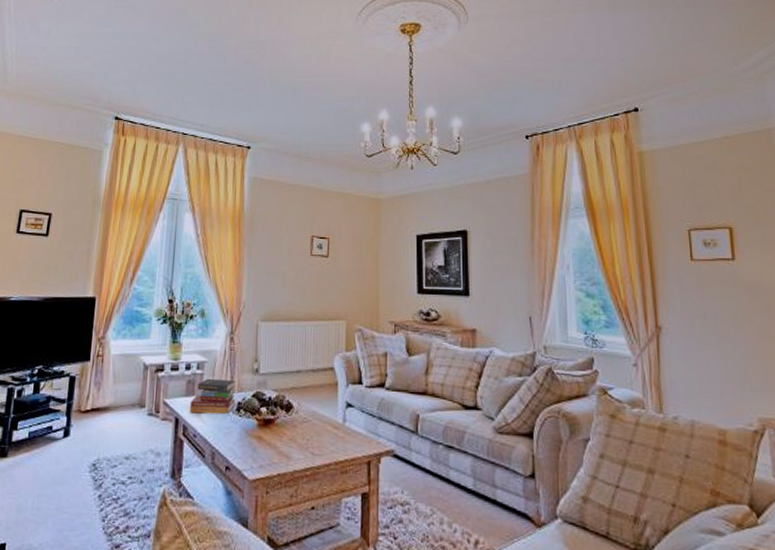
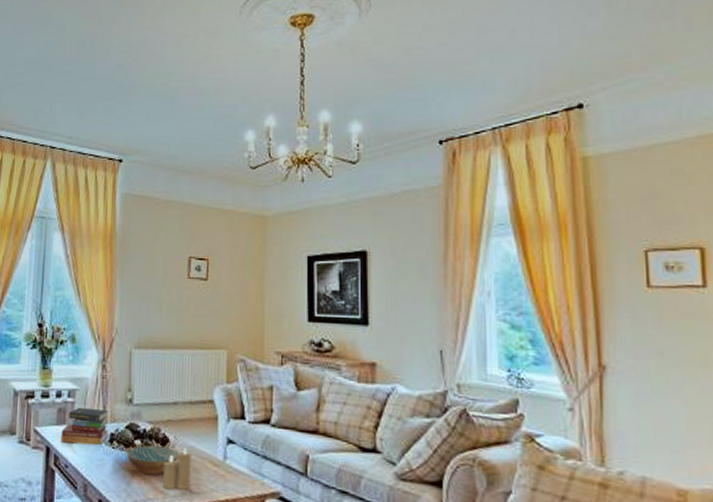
bowl: none [252,411,302,441] -> present [126,445,179,476]
candle: none [287,413,313,454] -> present [163,447,191,490]

